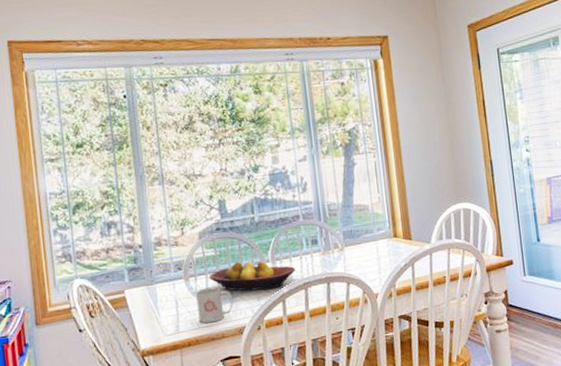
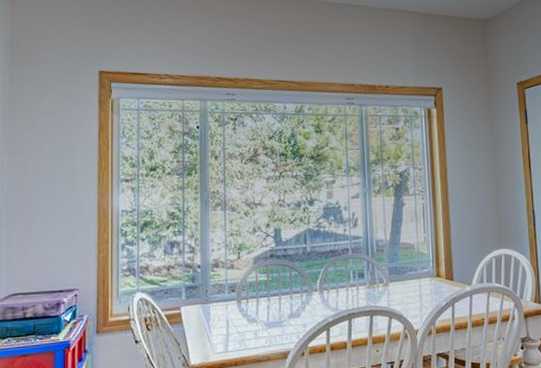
mug: present [196,286,234,324] -> none [246,310,281,345]
fruit bowl: present [209,261,295,291] -> none [260,288,341,318]

